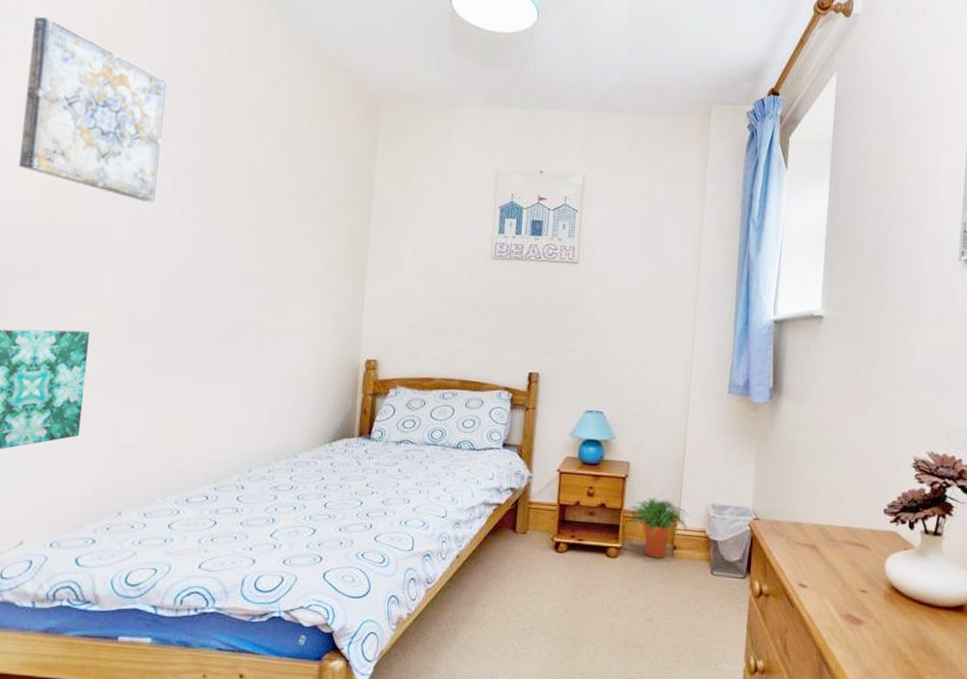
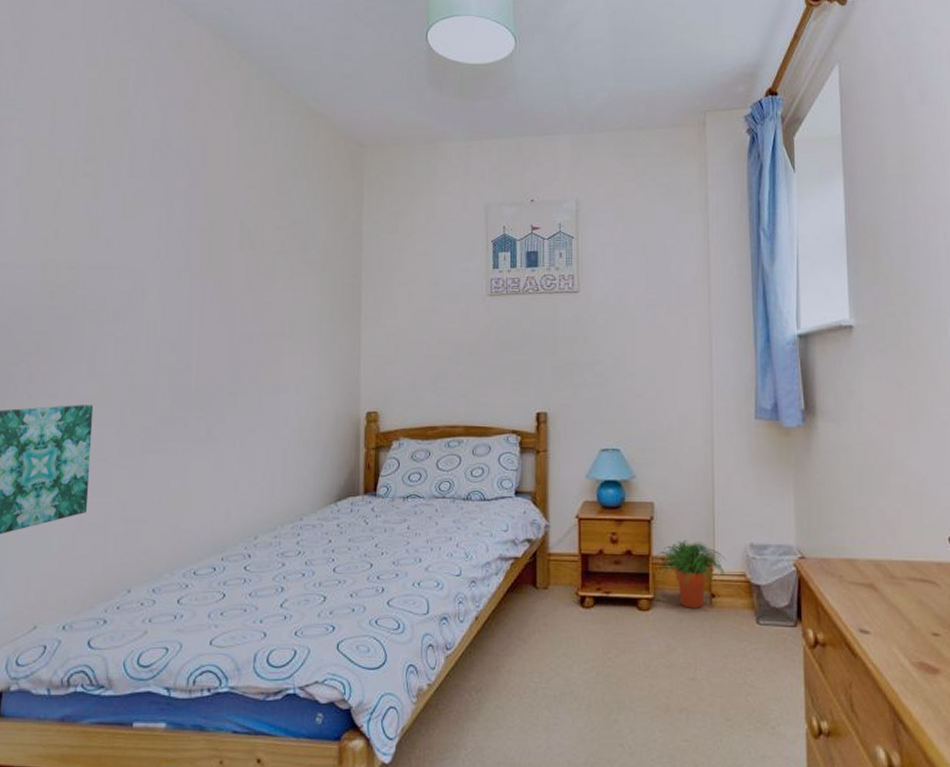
wall art: present [18,16,167,203] -> none [20,100,156,270]

